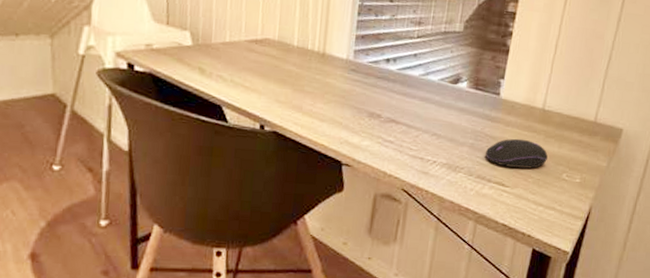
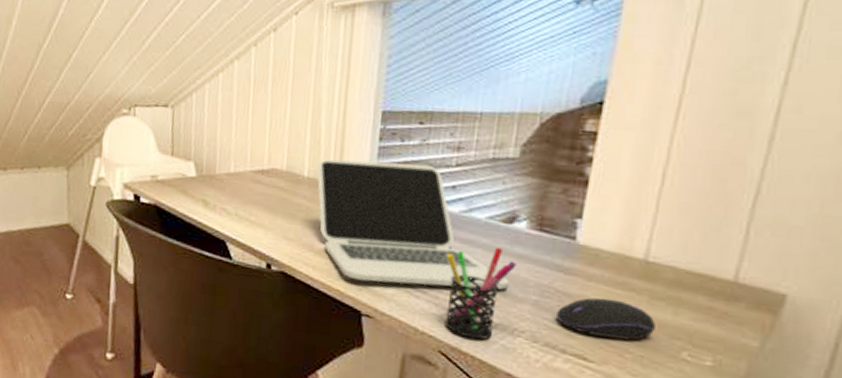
laptop: none [305,30,454,137] -> present [316,159,510,290]
pen holder: none [407,102,459,177] -> present [445,247,517,340]

